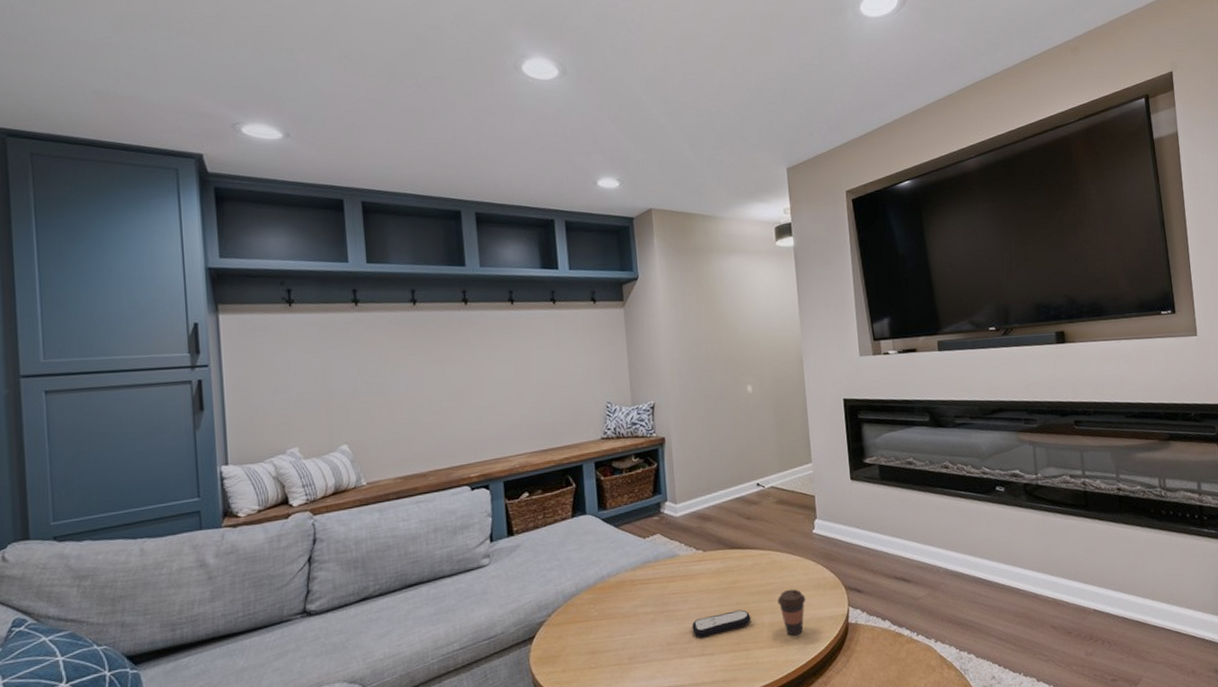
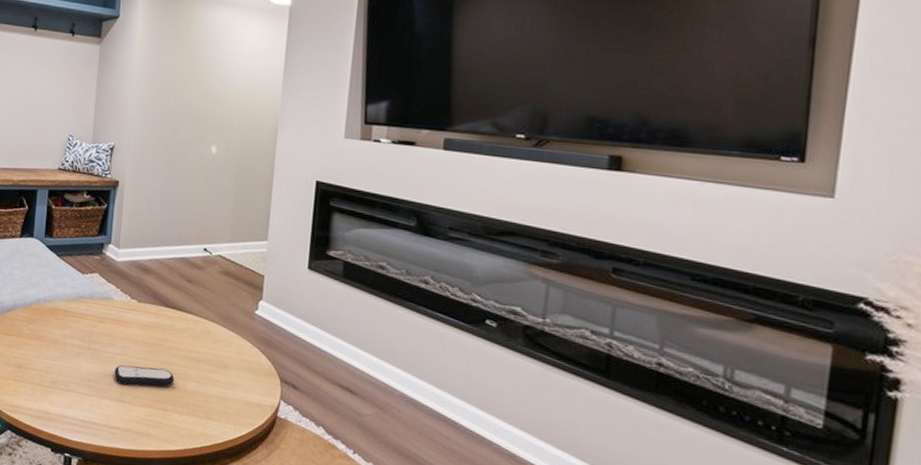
coffee cup: present [777,588,806,636] -> none [204,363,235,412]

